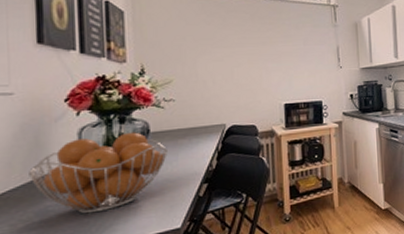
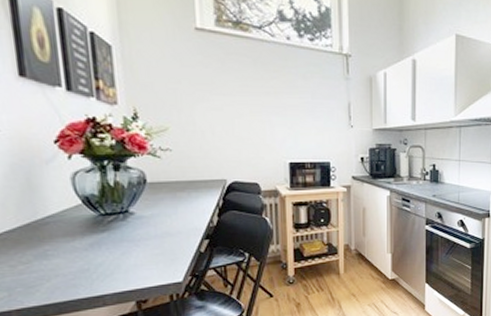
fruit basket: present [29,132,167,214] -> none [24,181,166,261]

